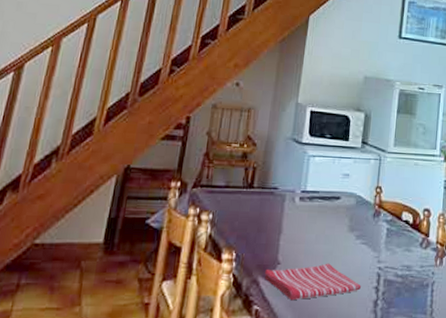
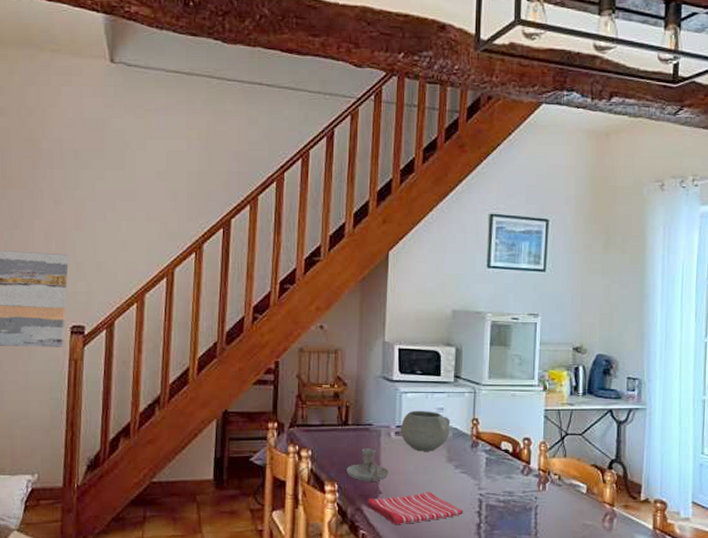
candle holder: none [246,213,290,250] -> present [346,448,389,481]
bowl: none [304,175,355,220] -> present [400,410,451,451]

